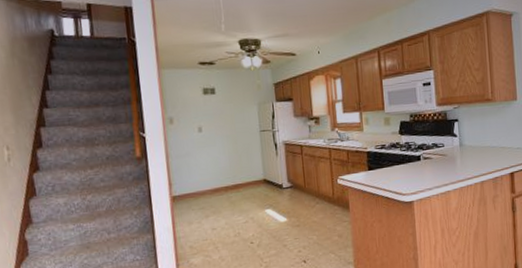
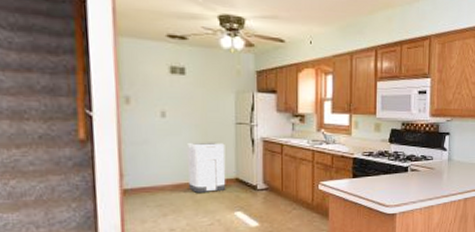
trash can: none [221,149,256,195] -> present [187,142,226,193]

